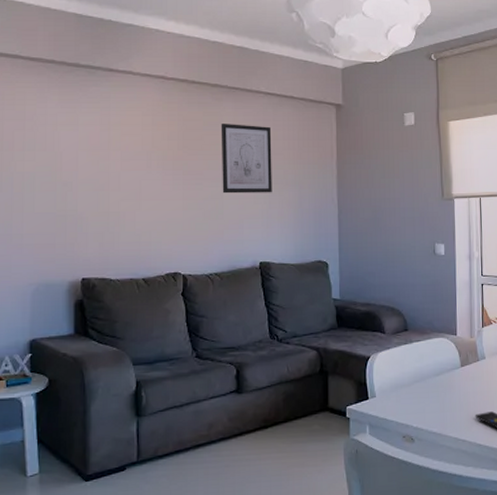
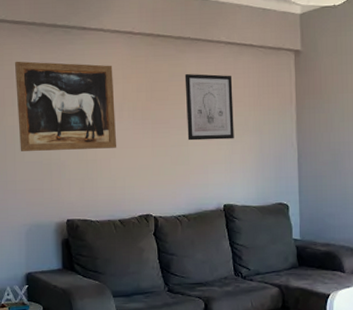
wall art: none [28,101,144,201] -> present [15,61,117,151]

